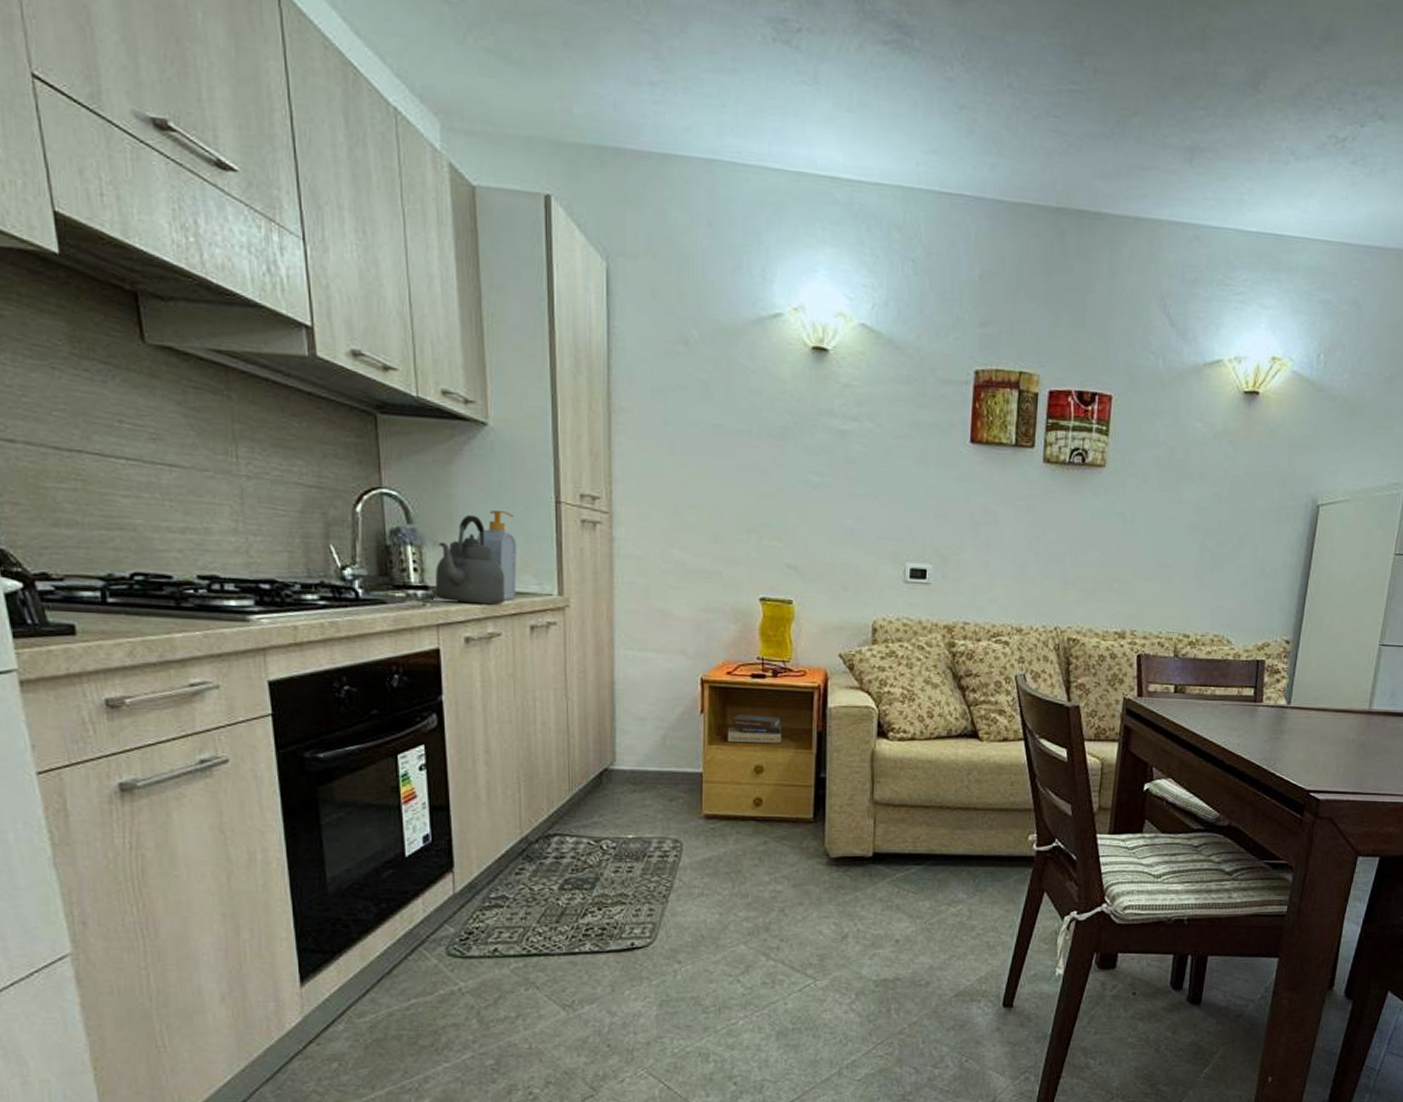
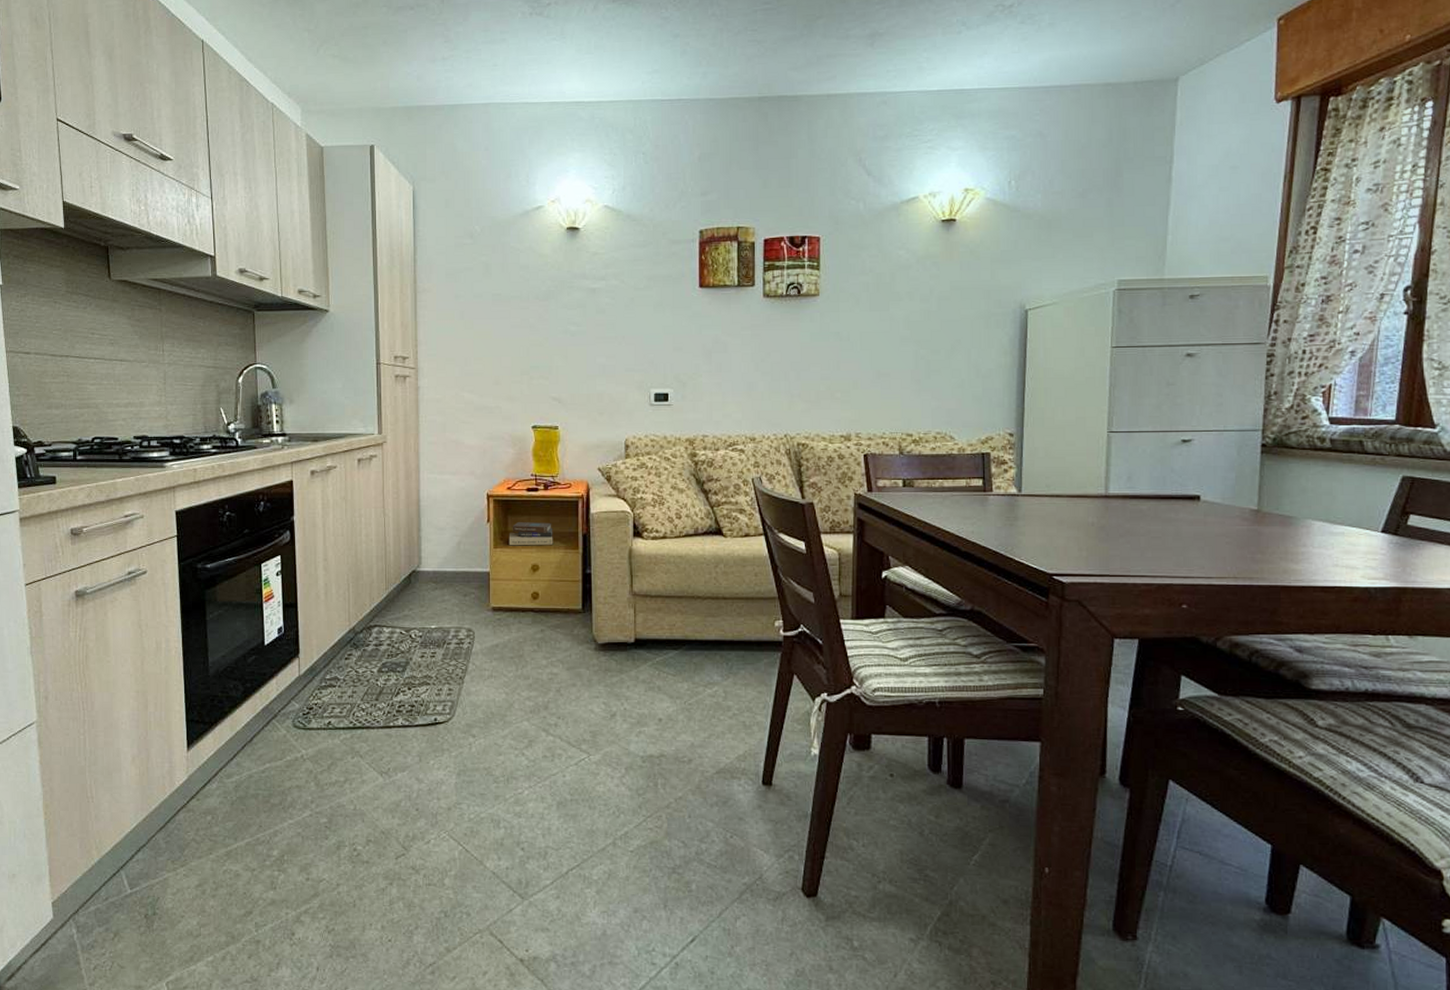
kettle: present [435,515,506,605] -> none [290,379,340,445]
soap bottle: present [476,510,517,601] -> none [320,374,348,441]

